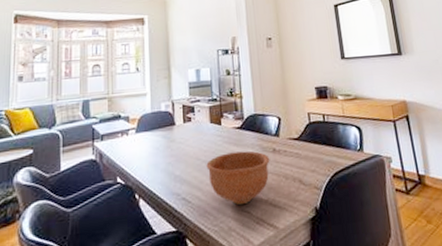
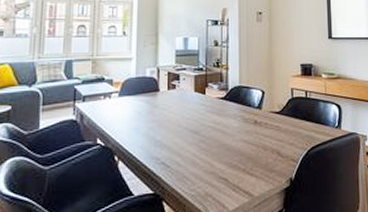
bowl: present [206,150,270,205] -> none [188,121,251,172]

